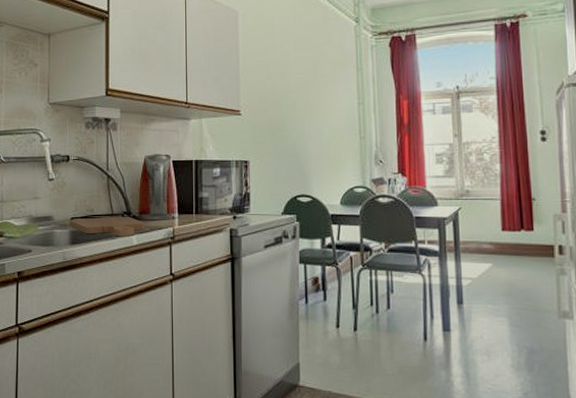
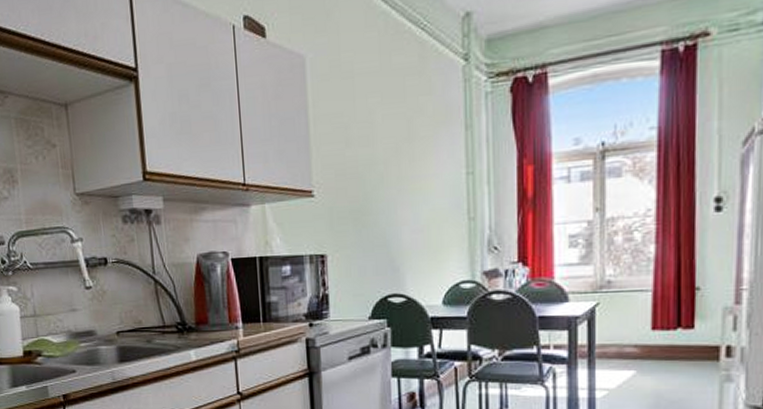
cutting board: present [70,216,145,237] -> none [115,327,204,352]

